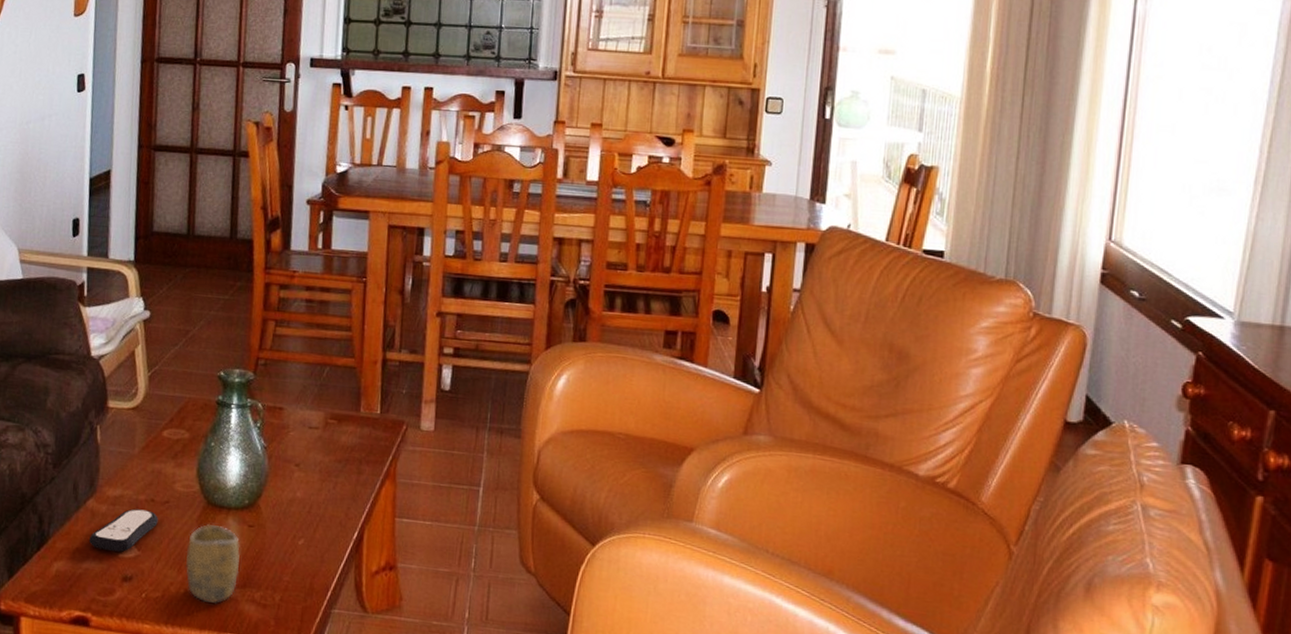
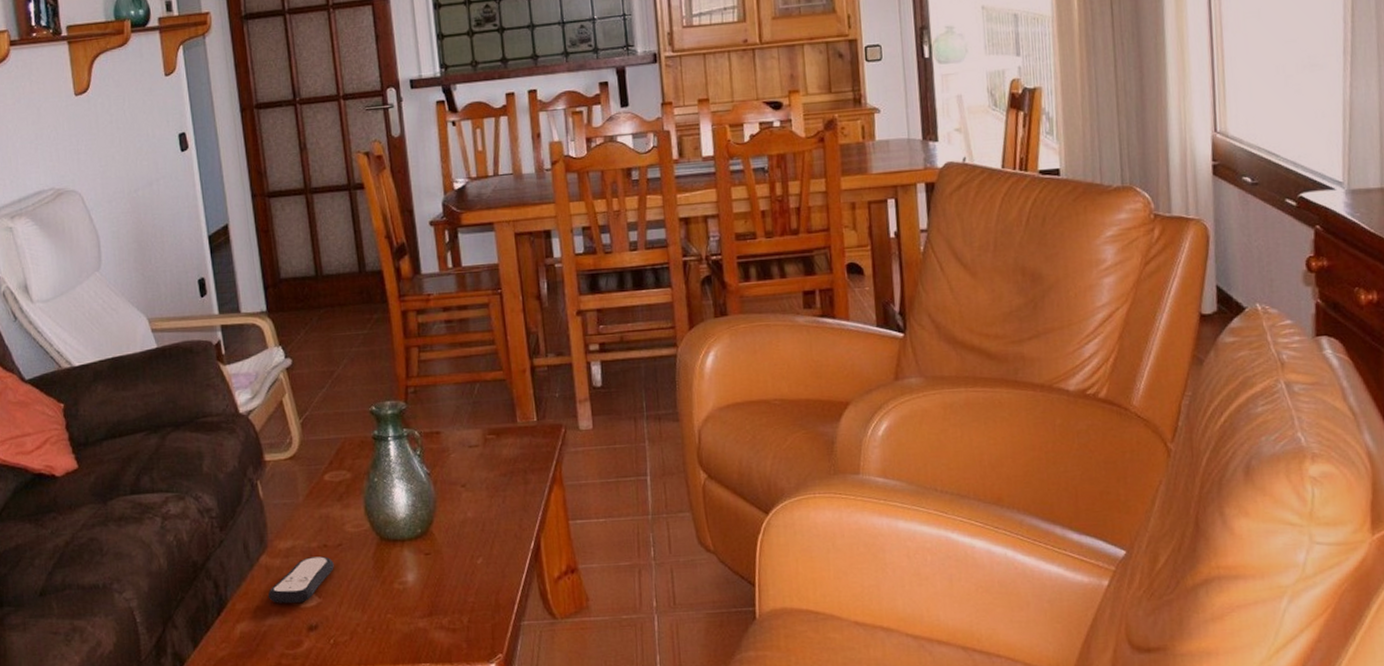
cup: present [185,523,240,605] -> none [367,559,424,638]

